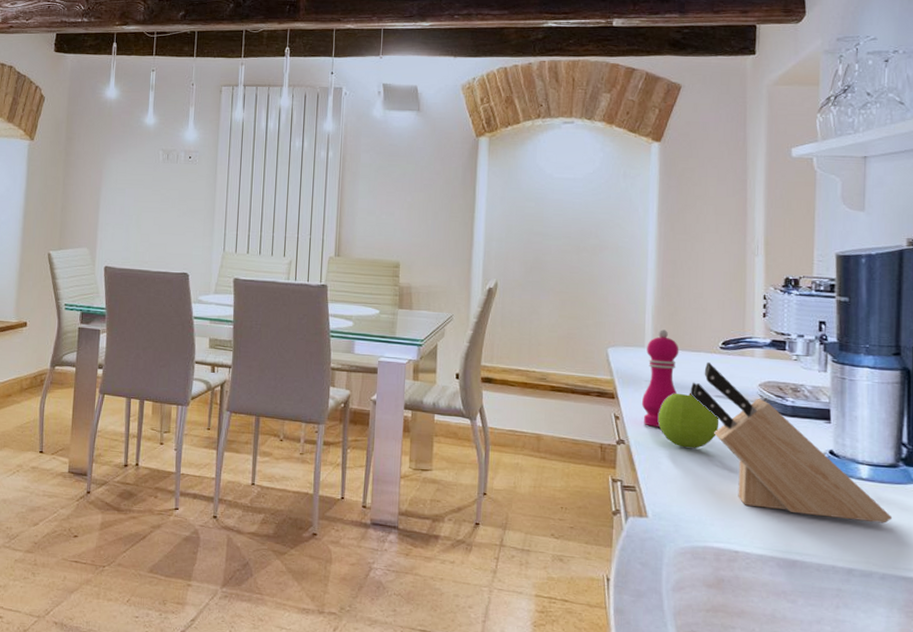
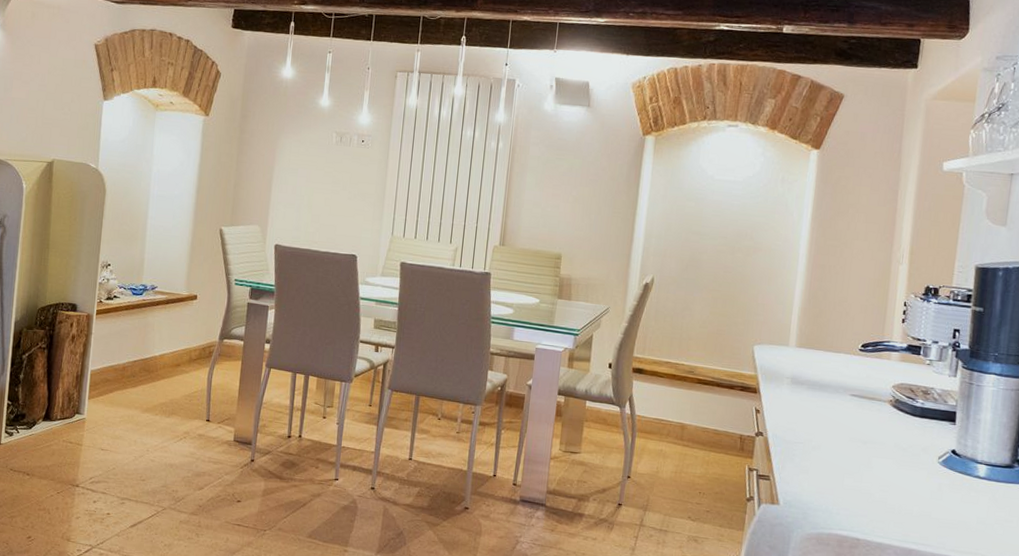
pepper mill: present [641,329,679,427] -> none [781,330,821,422]
apple: present [658,392,719,449] -> none [796,390,853,443]
knife block: present [690,361,893,523] -> none [827,362,1004,519]

